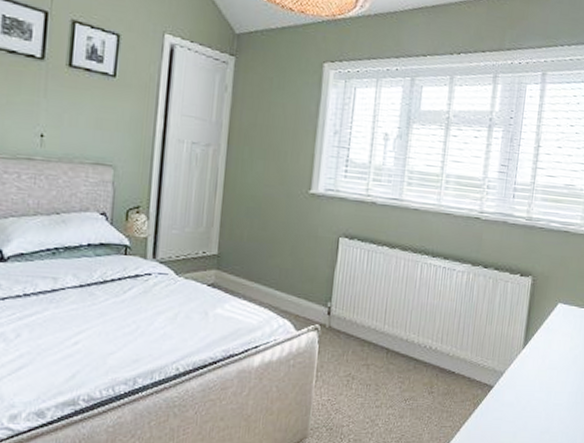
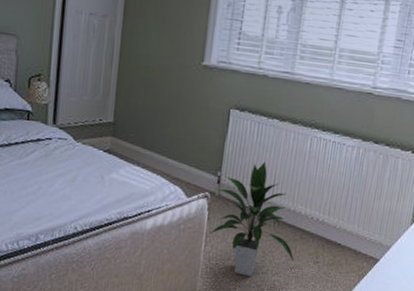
indoor plant: none [321,290,409,411] -> present [210,161,295,276]

